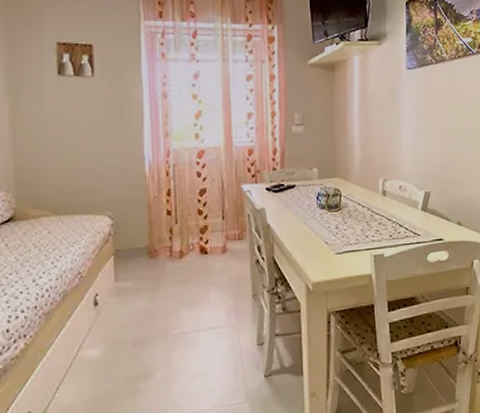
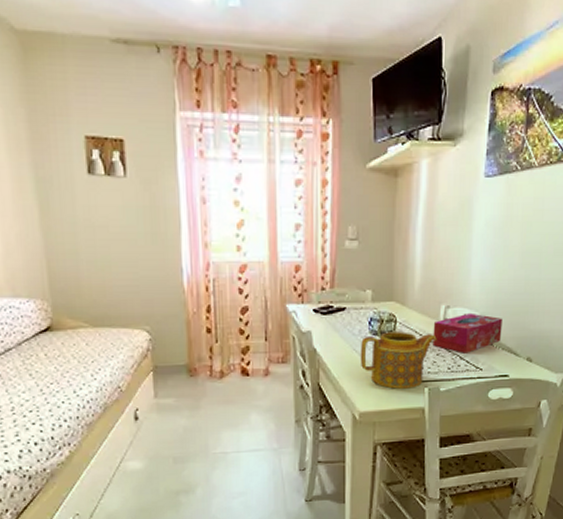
teapot: none [310,204,378,258] -> present [360,332,437,389]
tissue box: none [374,184,434,221] -> present [432,312,502,354]

